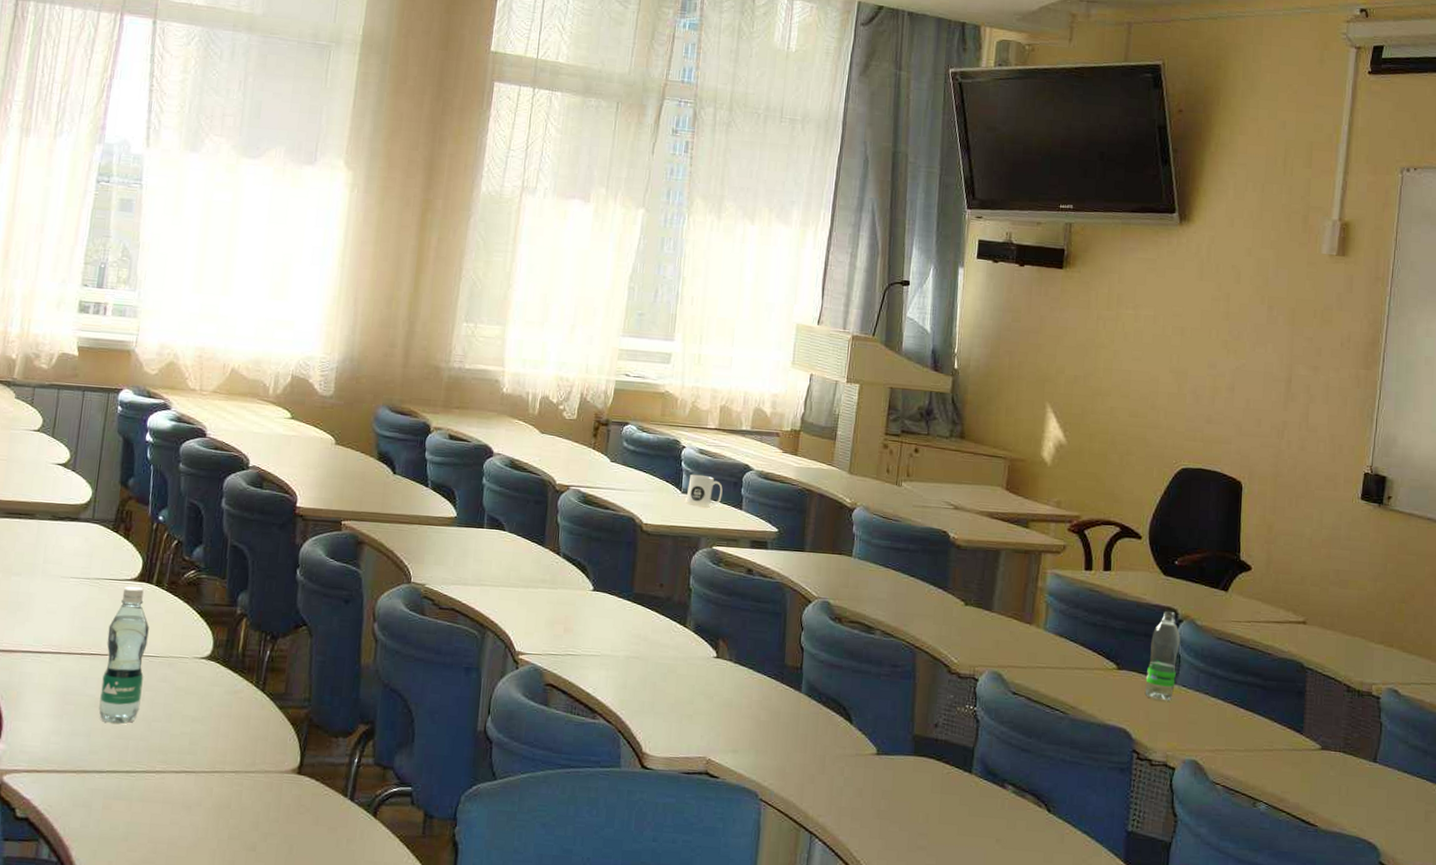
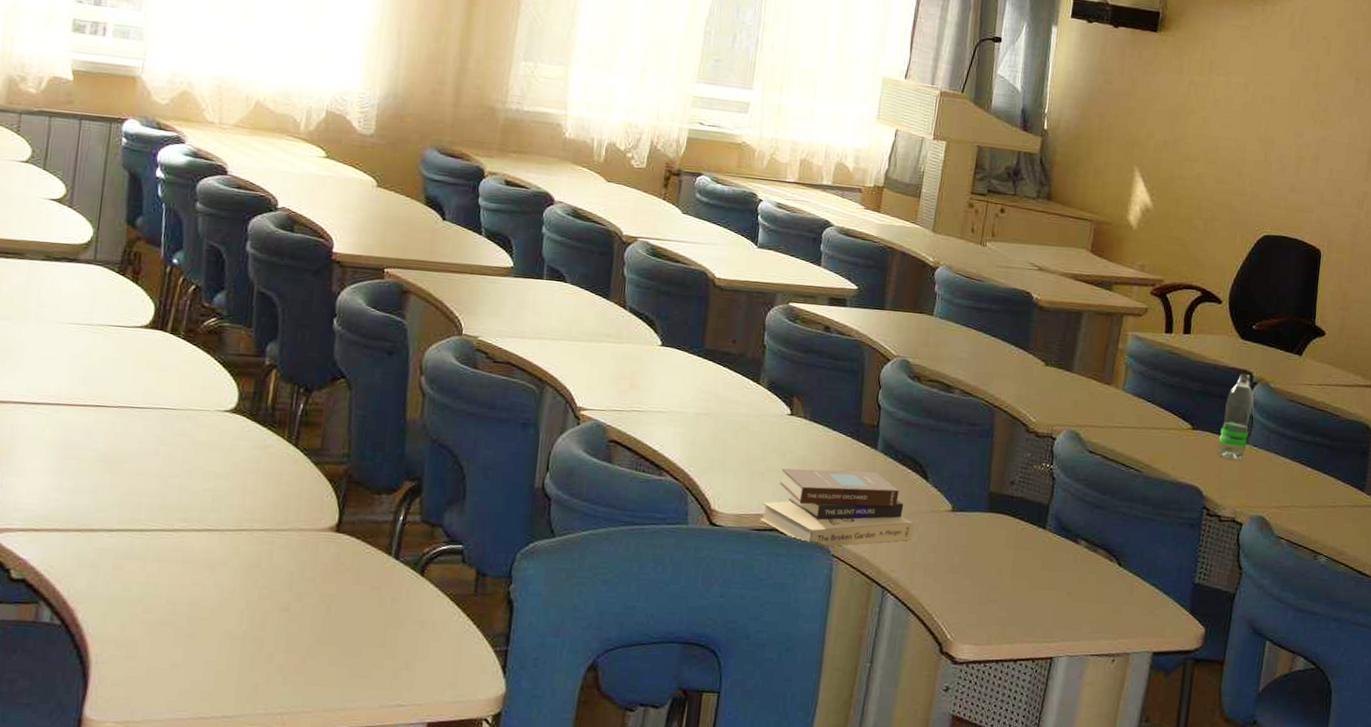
bottle: present [99,585,149,725] -> none [106,333,164,481]
mug: present [685,474,723,508] -> none [761,228,801,263]
books: none [690,711,840,792] -> present [760,468,914,548]

